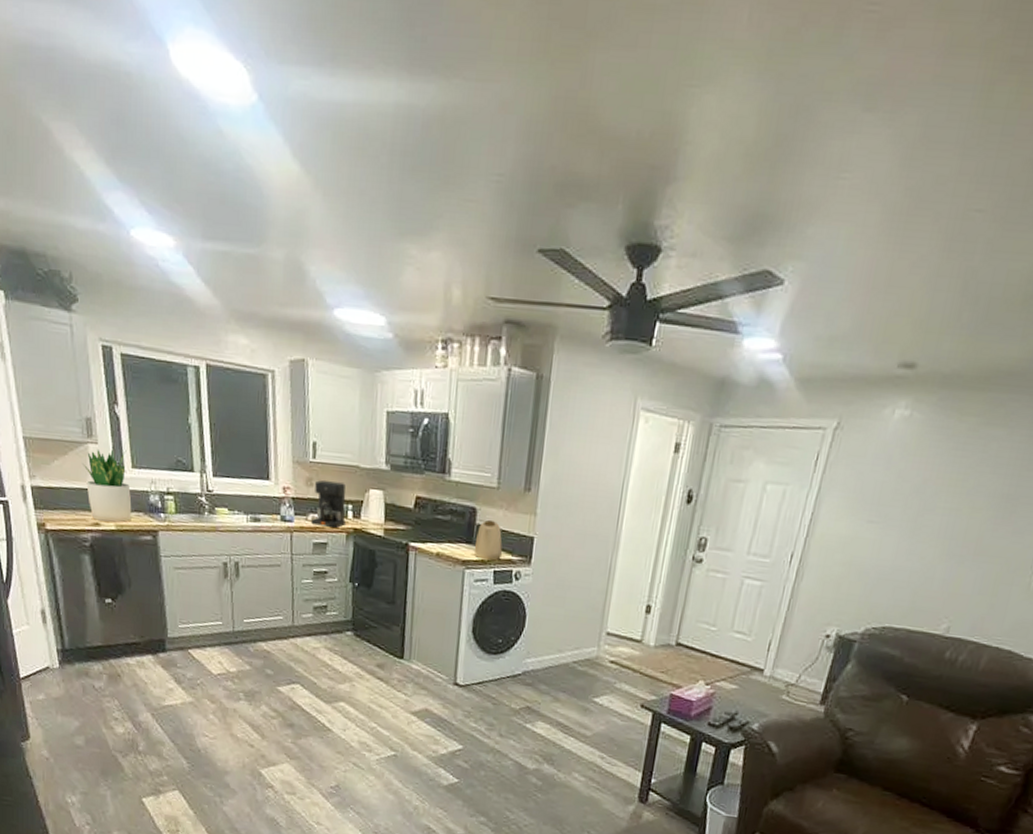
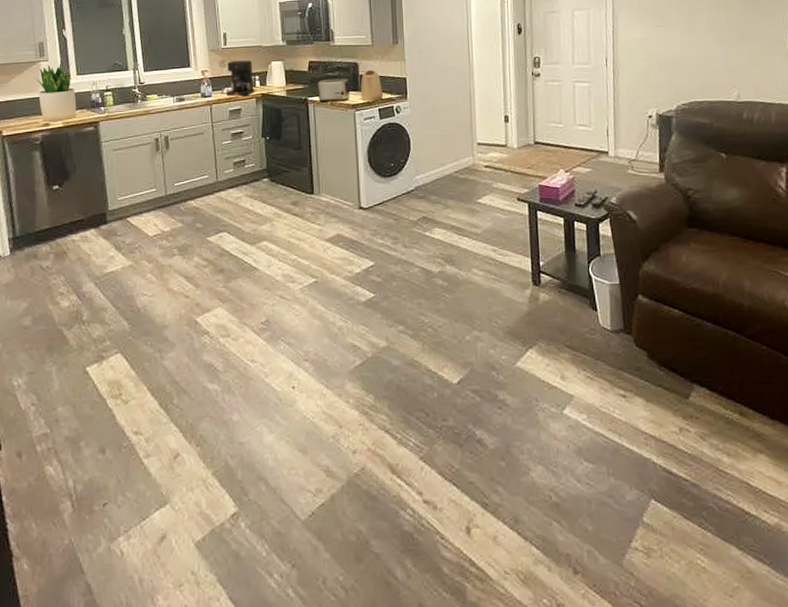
toaster: none [422,522,464,555] -> present [317,78,350,103]

